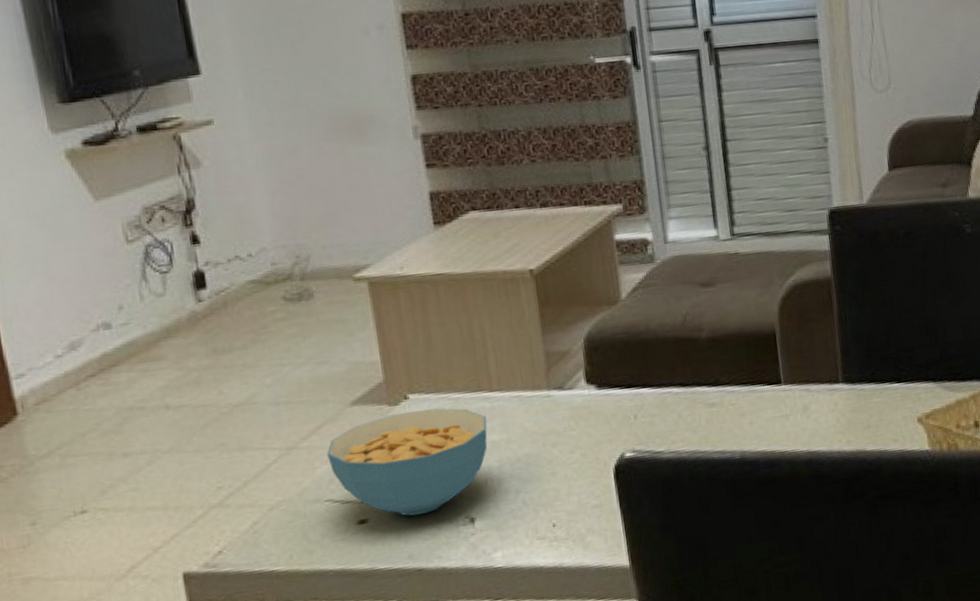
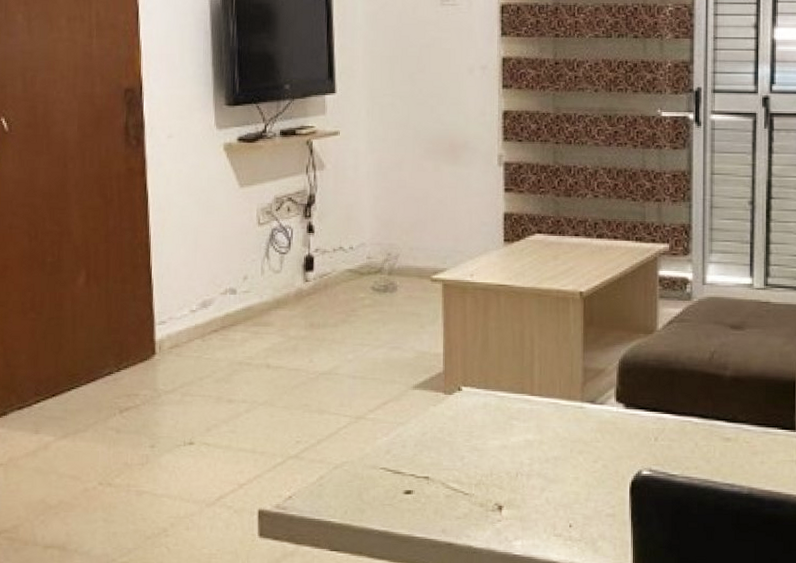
cereal bowl: present [327,408,488,516] -> none [388,402,525,494]

